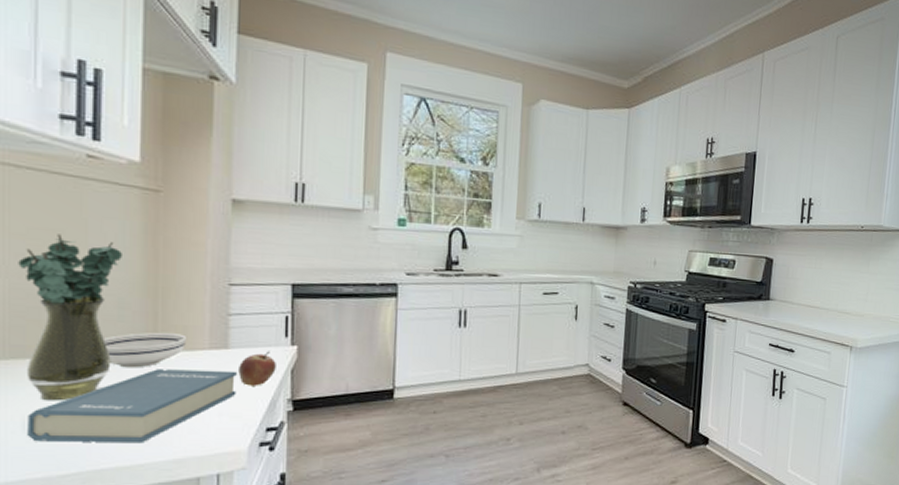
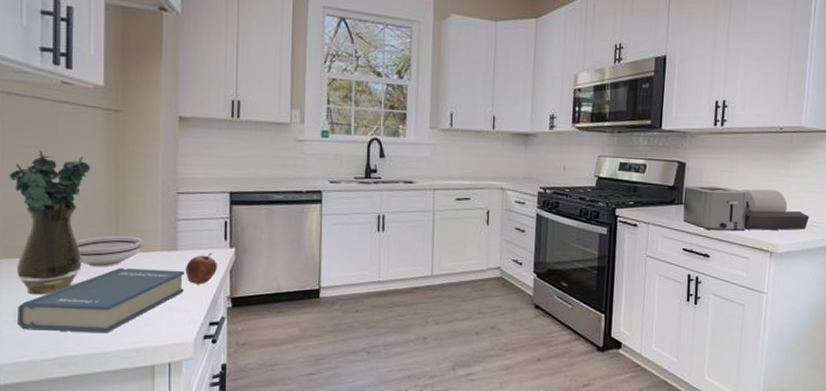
toaster: none [769,281,831,327] -> present [682,185,748,232]
paper towel holder: none [824,285,887,326] -> present [741,189,810,231]

